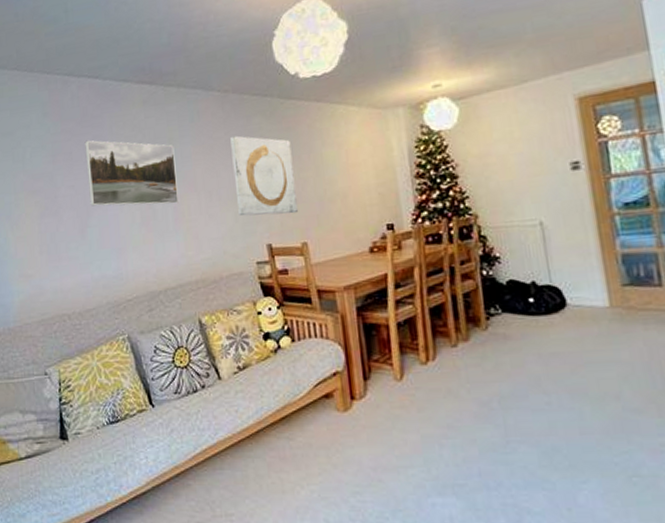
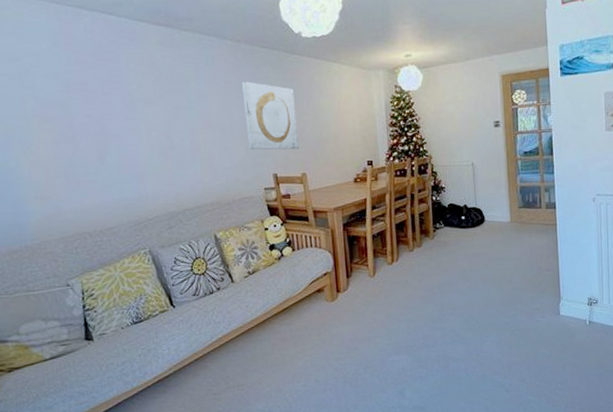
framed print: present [85,140,179,207] -> none [100,73,195,137]

